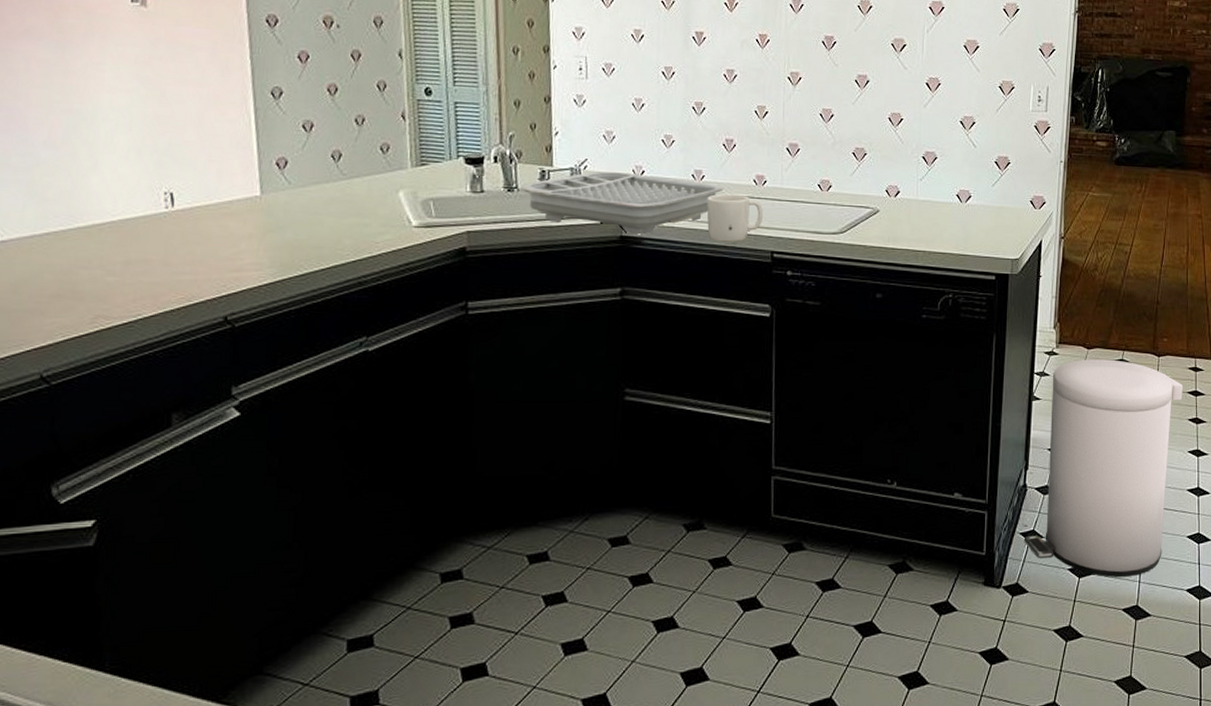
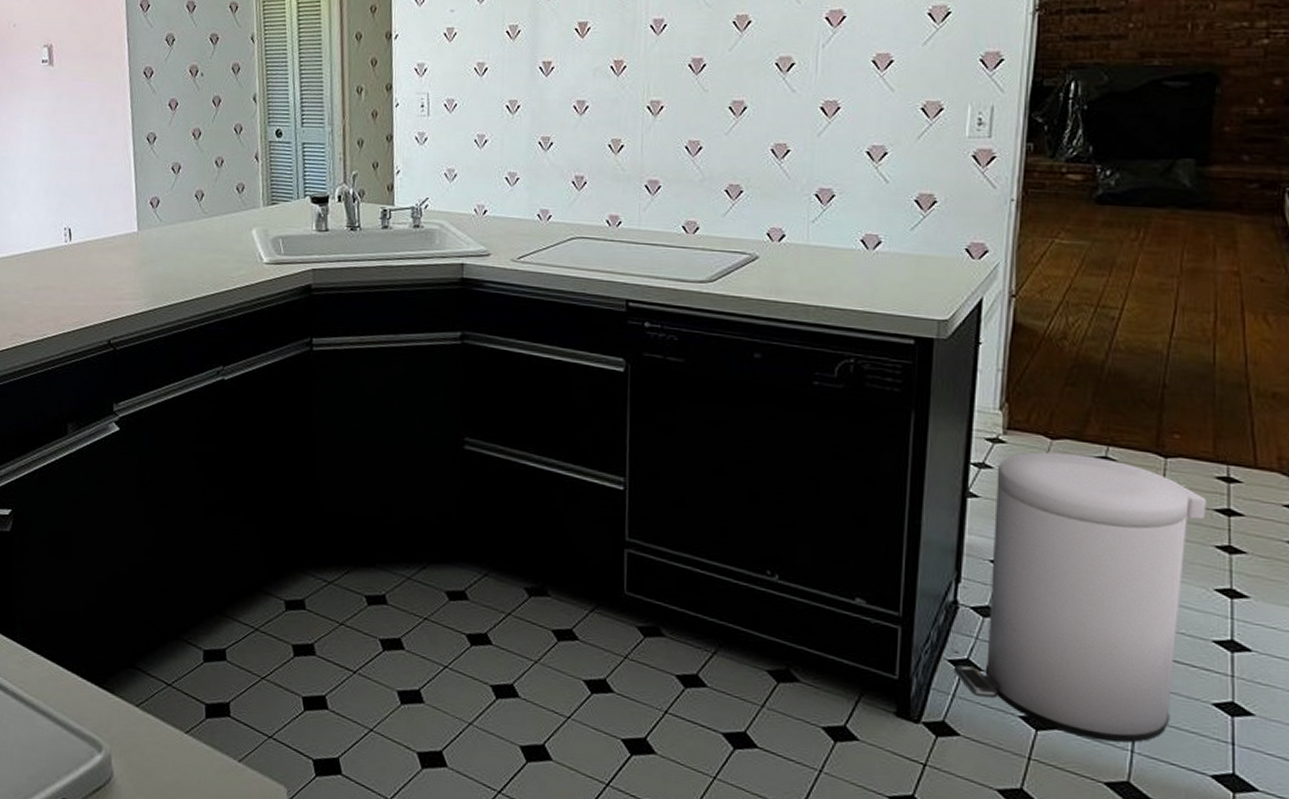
dish rack: present [521,171,723,235] -> none [363,210,572,278]
mug: present [706,193,763,242] -> none [553,235,617,288]

